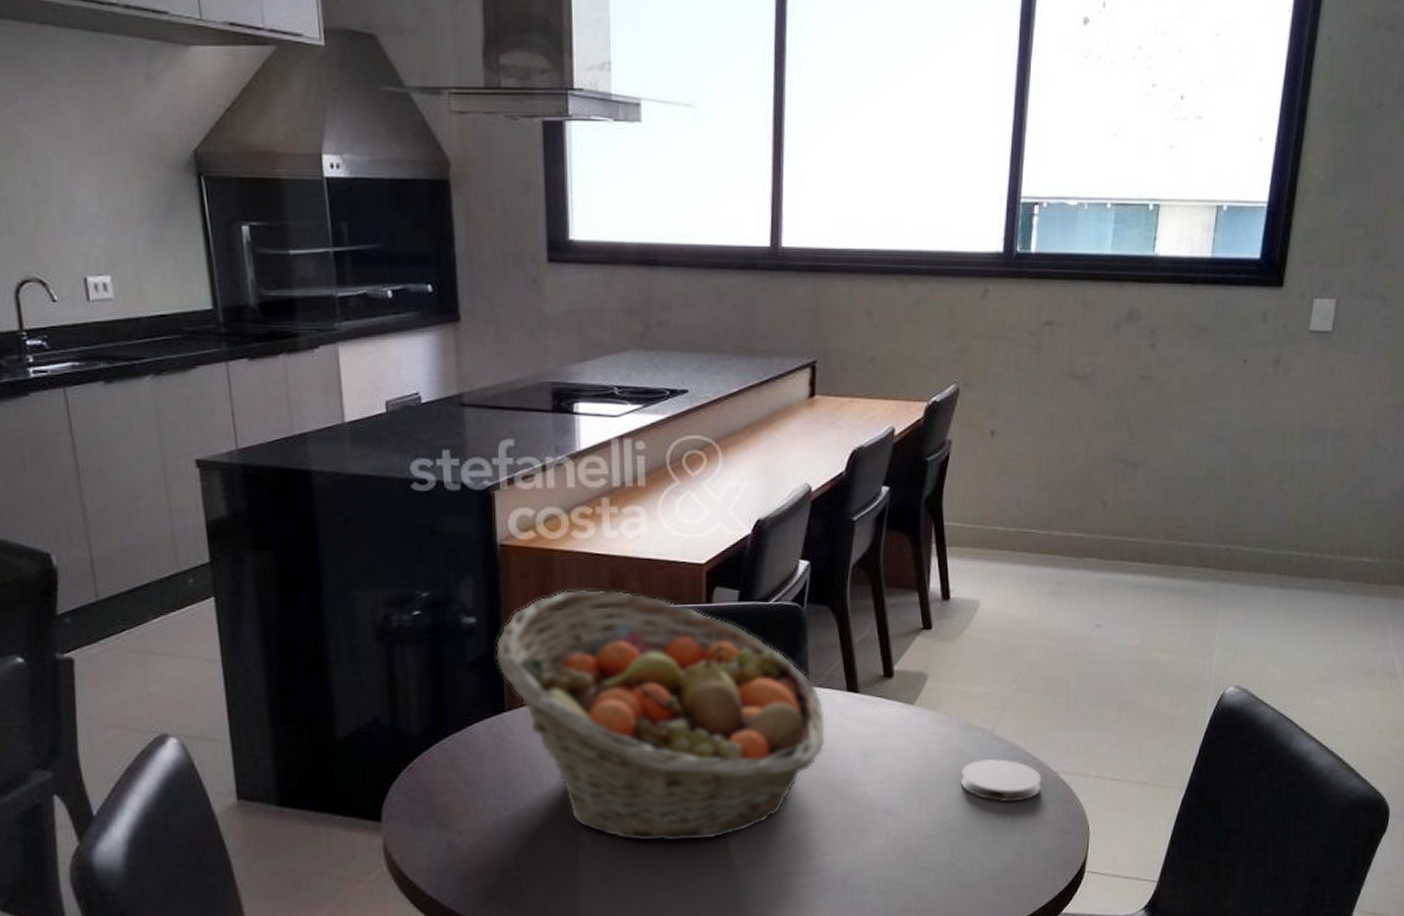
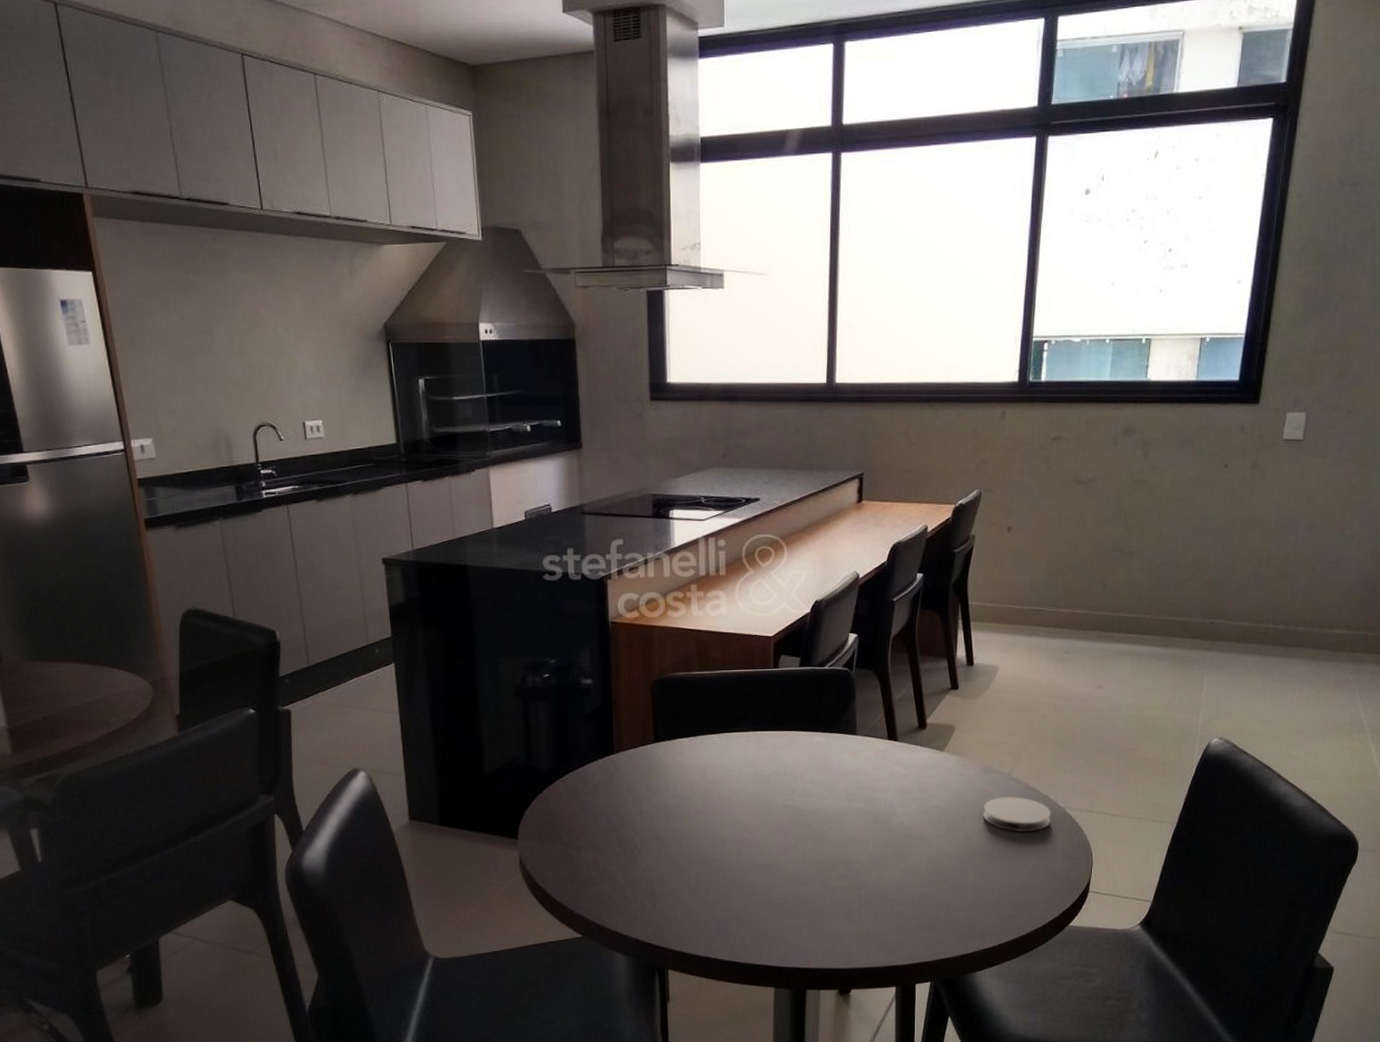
fruit basket: present [495,589,826,843] -> none [606,657,871,860]

